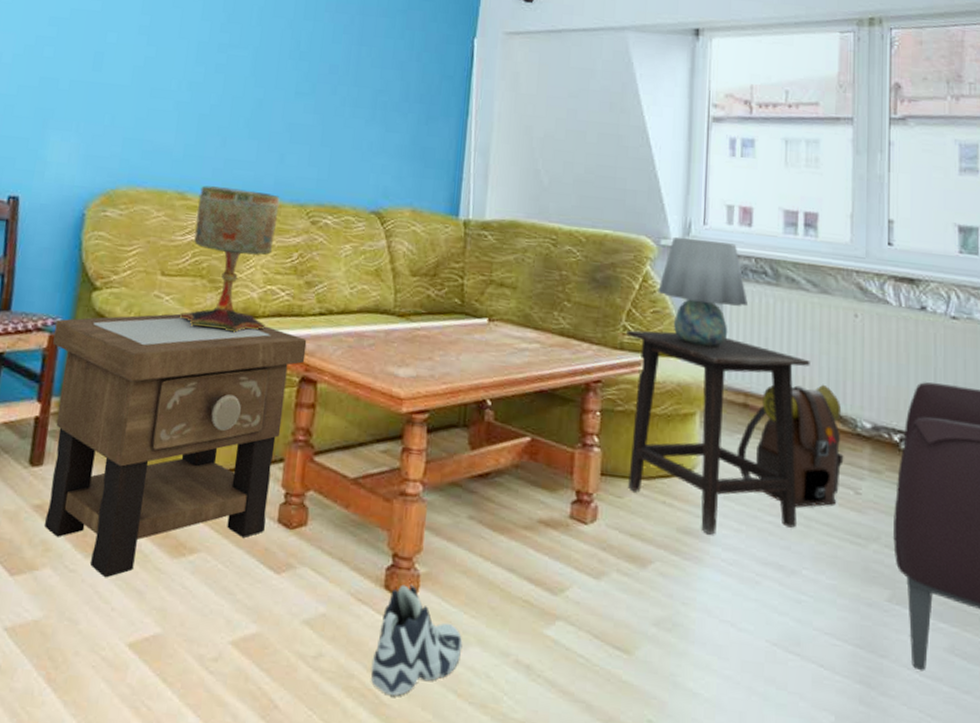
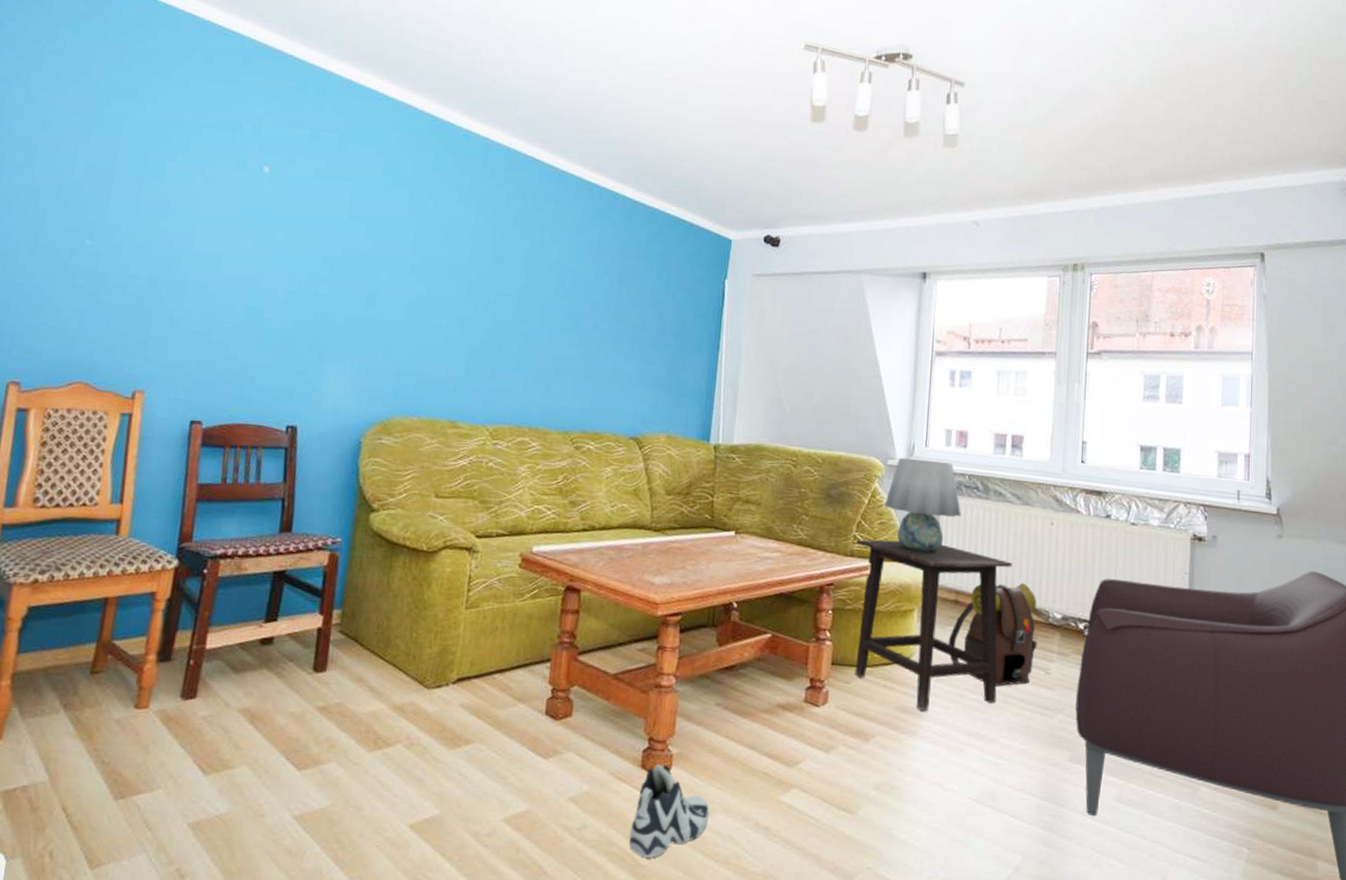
side table: present [45,313,307,578] -> none [329,532,572,769]
table lamp: present [180,185,281,332] -> none [453,415,547,548]

